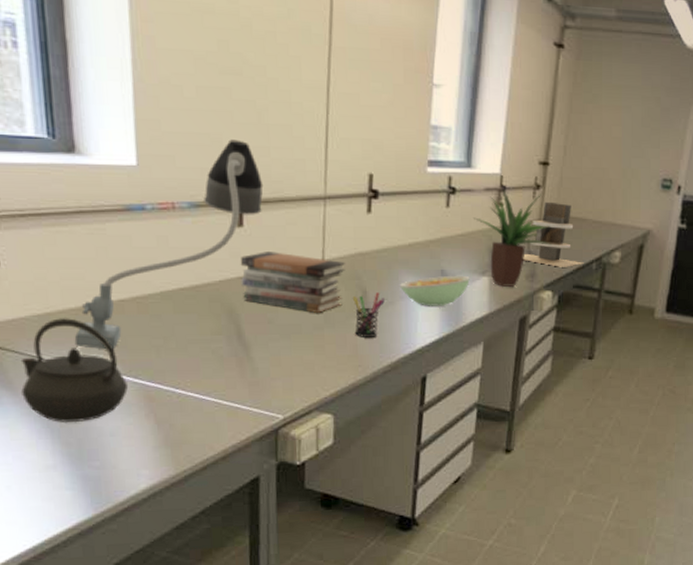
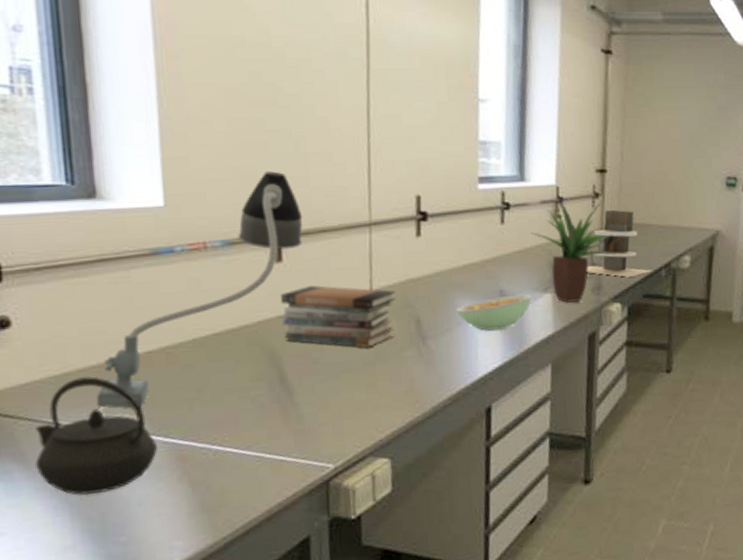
pen holder: present [353,292,385,337] -> none [406,320,441,370]

